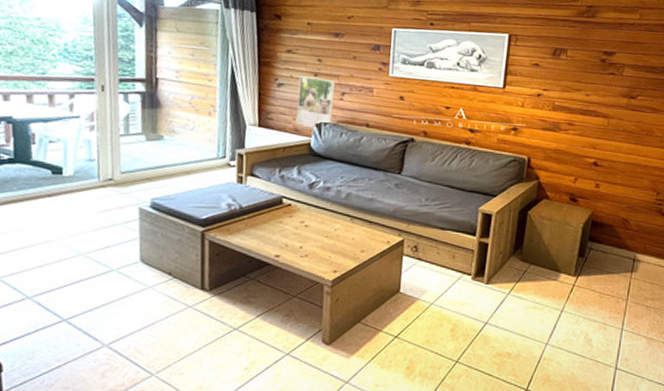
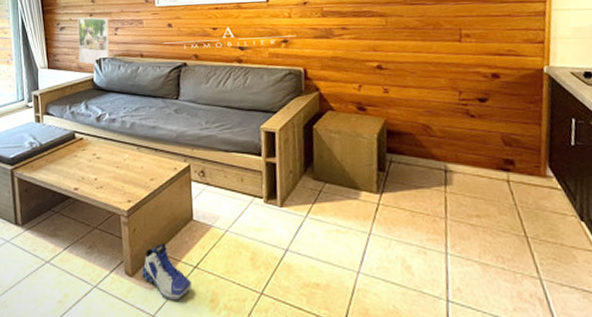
sneaker: none [339,313,391,367] -> present [141,242,192,300]

